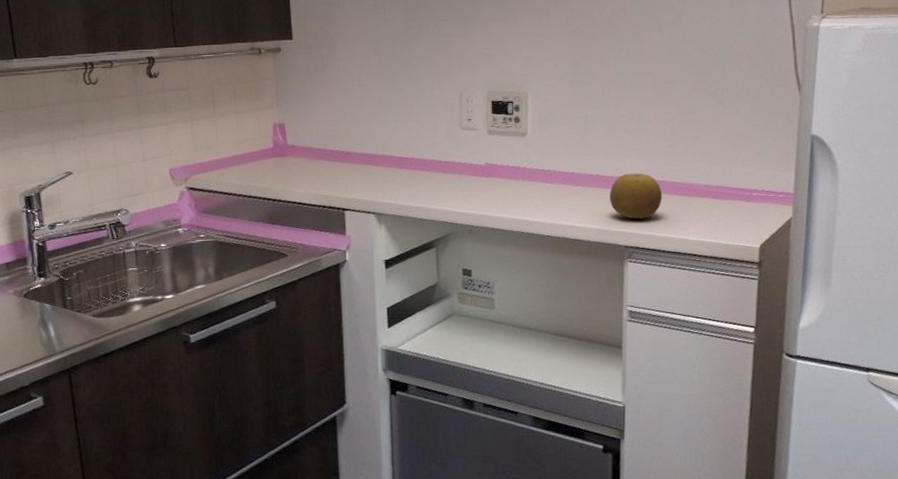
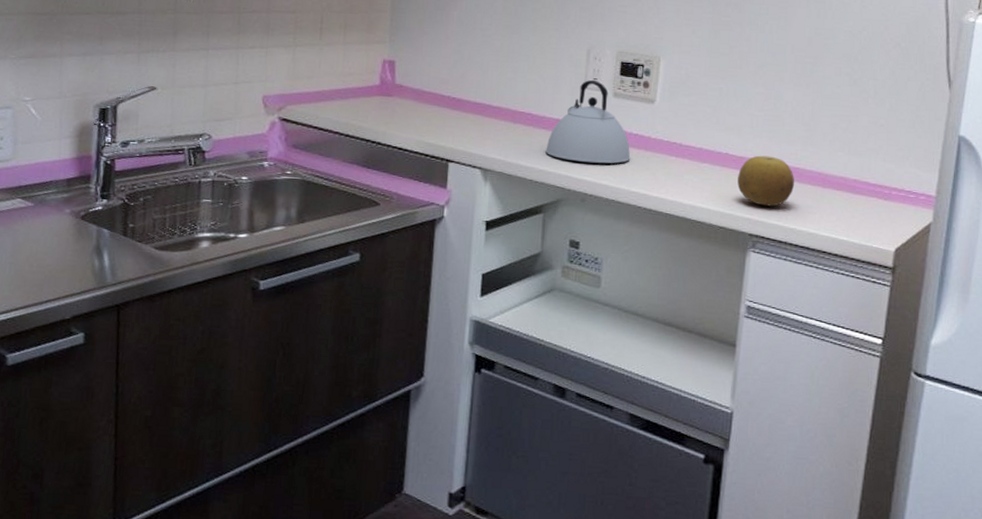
kettle: none [431,121,510,198] -> present [545,80,631,164]

